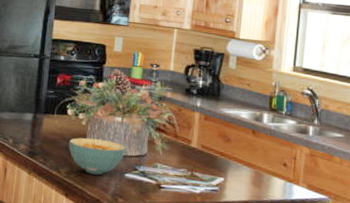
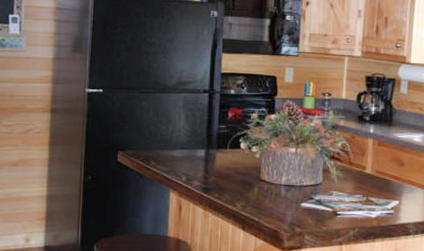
cereal bowl: present [68,137,126,175] -> none [243,170,301,206]

